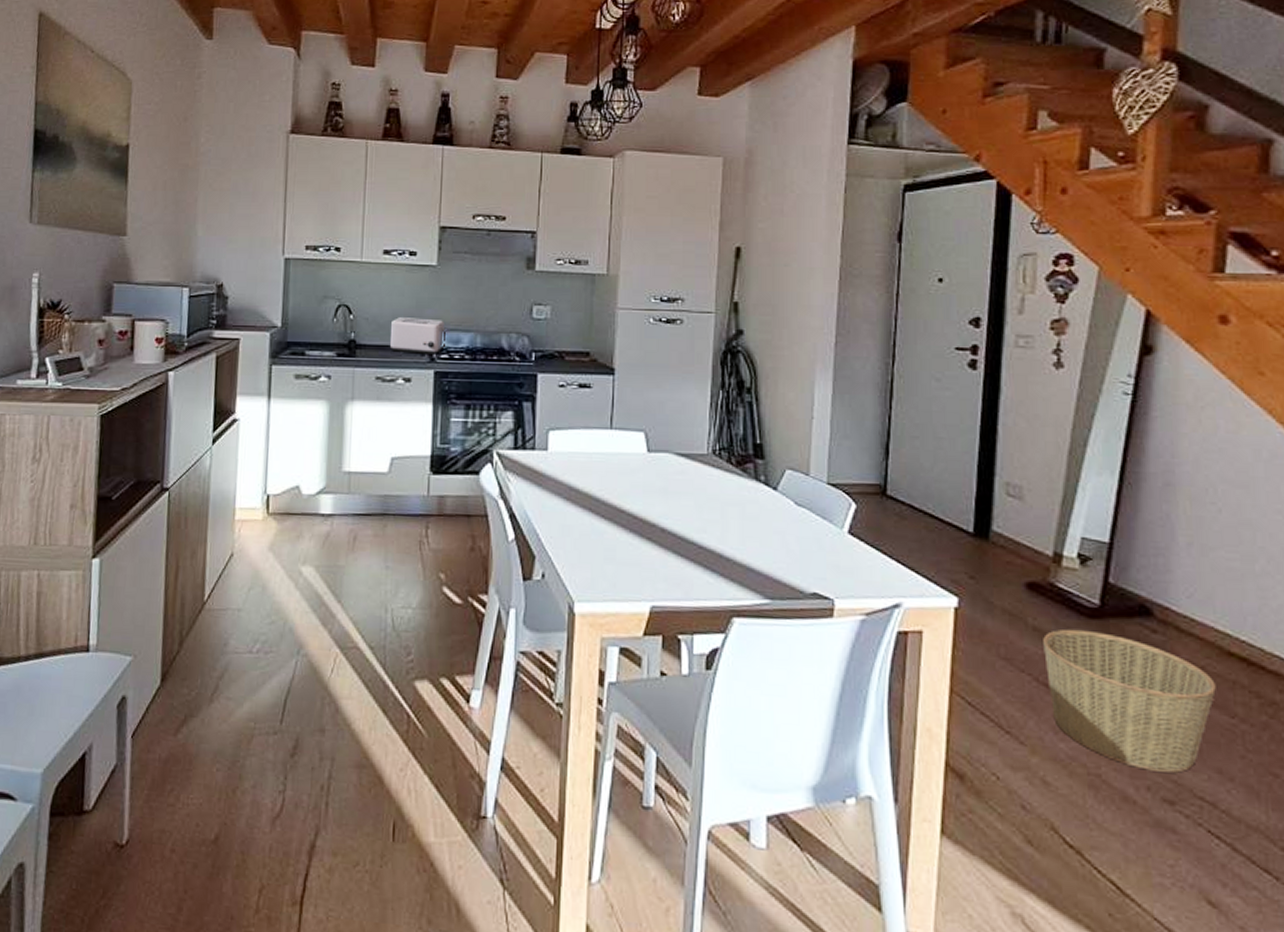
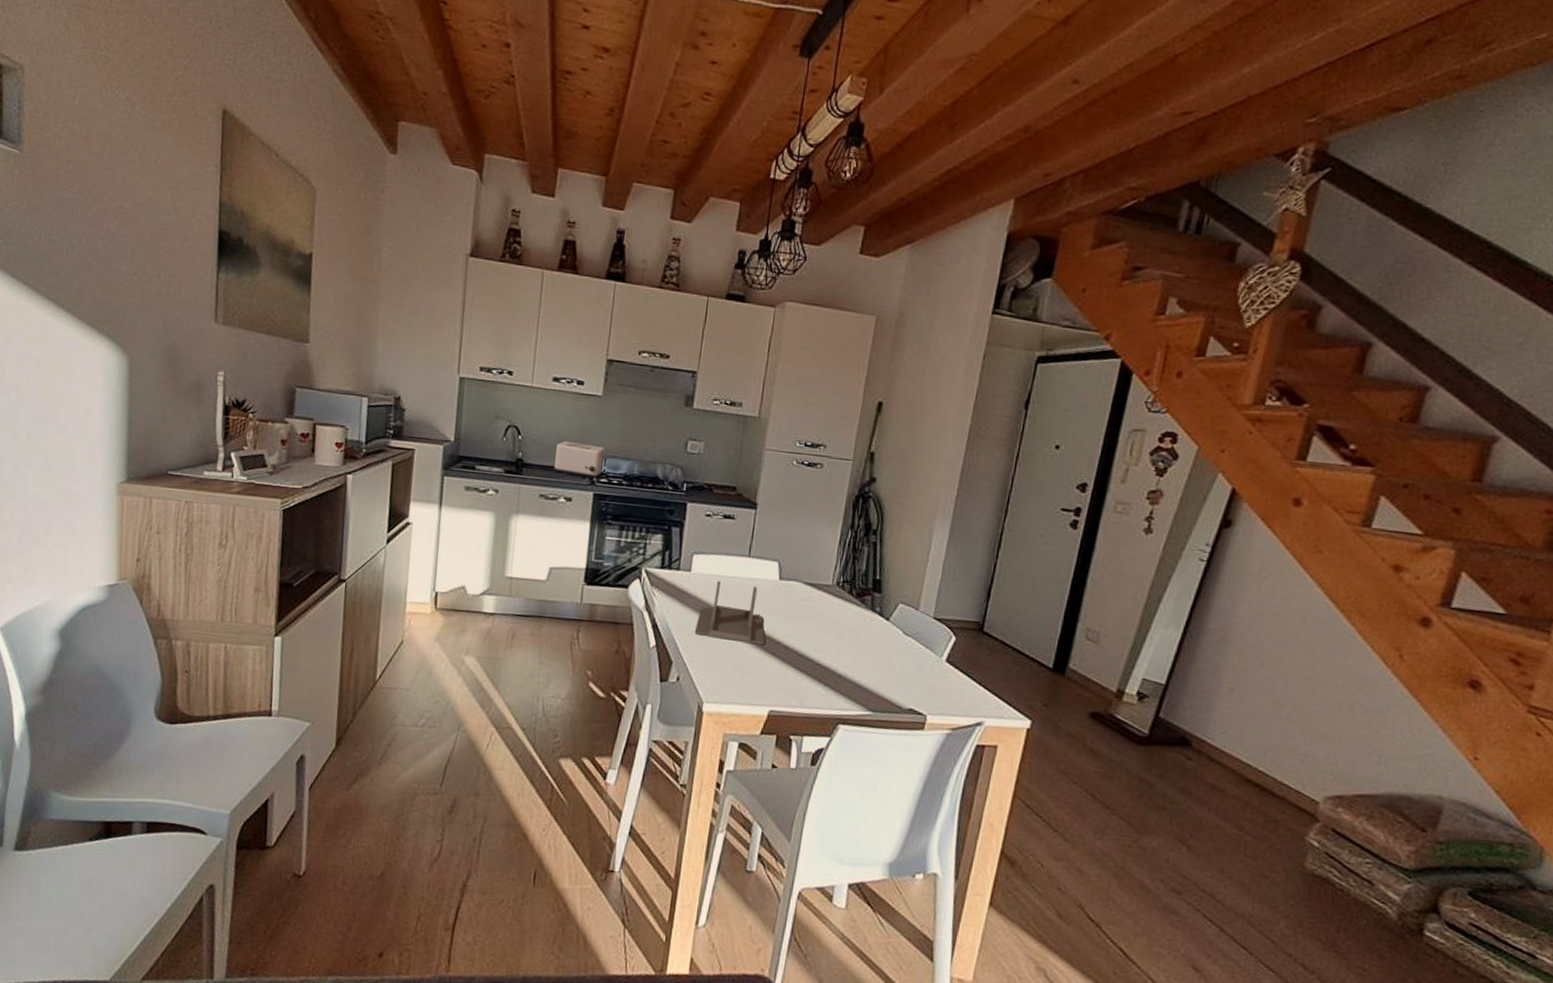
napkin holder: none [557,458,639,530] -> present [694,580,766,646]
basket: present [1043,629,1216,774] -> none [1094,752,1232,870]

